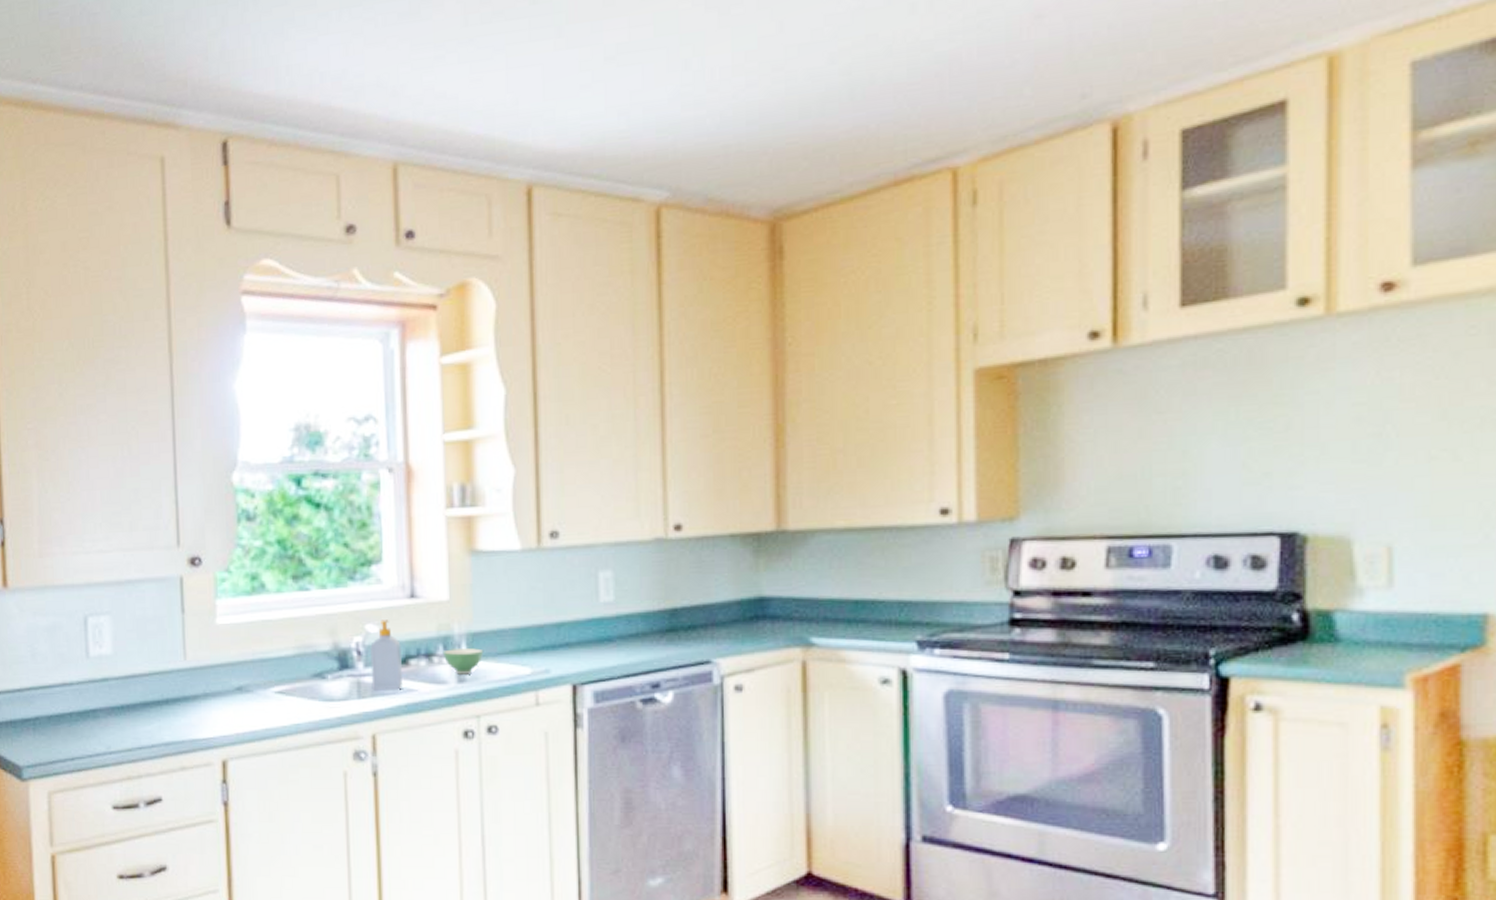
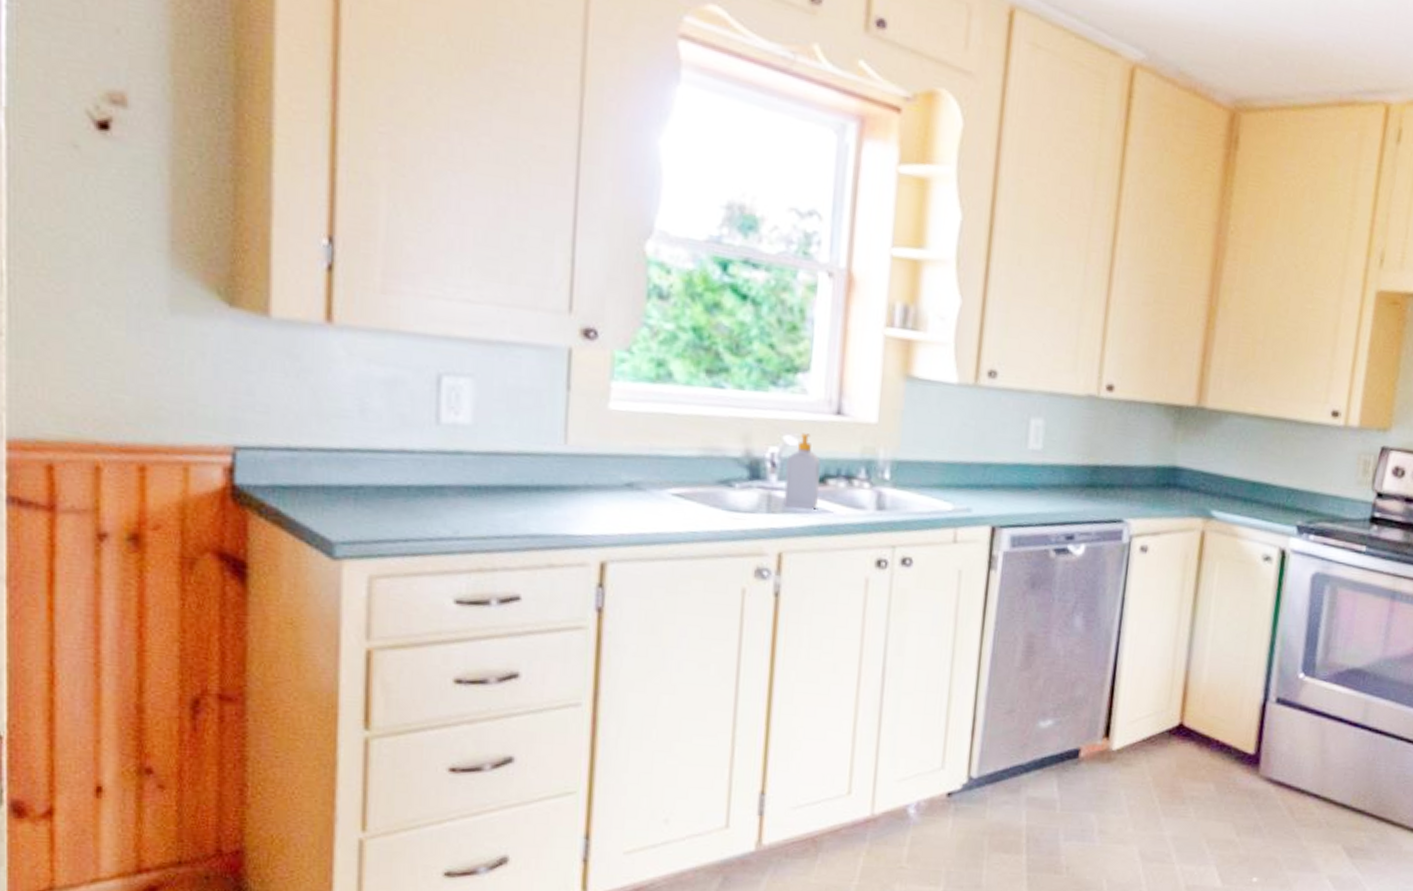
bowl: present [442,648,484,675] -> none [864,474,908,503]

